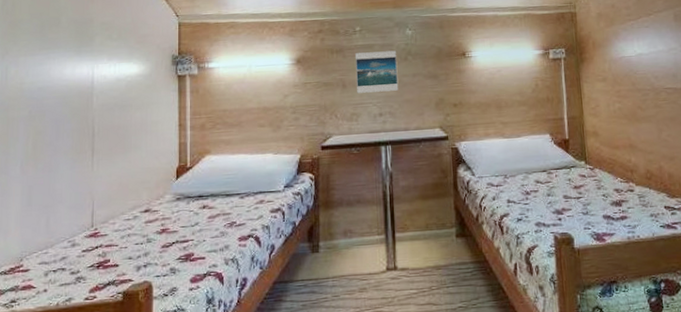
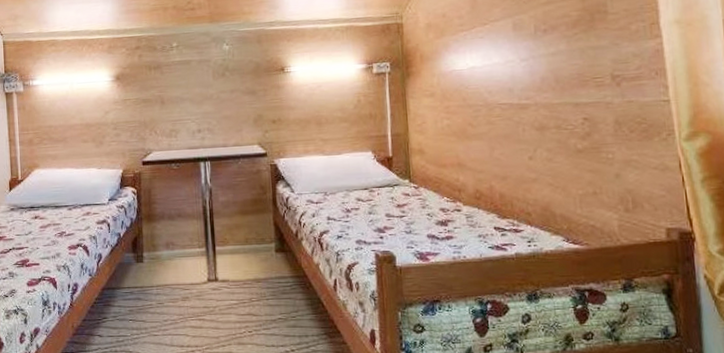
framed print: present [354,50,399,93] -> none [172,66,217,110]

